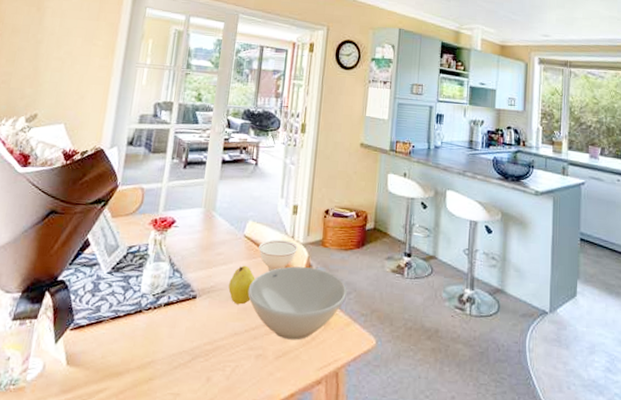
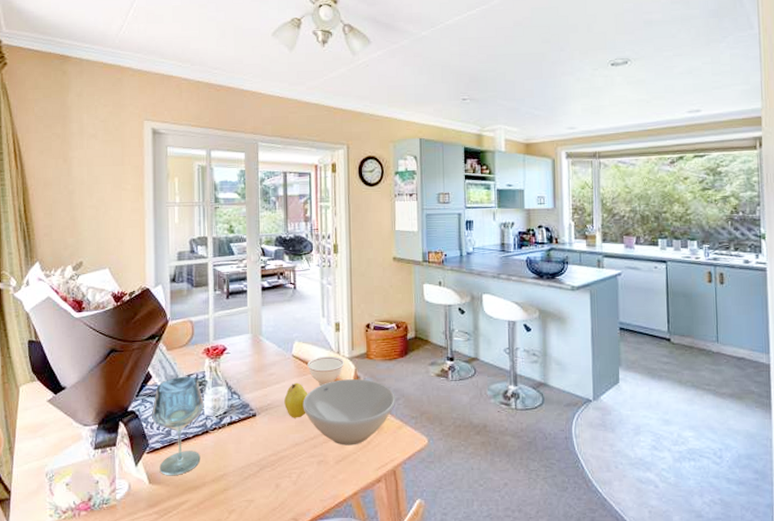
wine glass: none [81,247,143,359] -> present [152,376,204,476]

